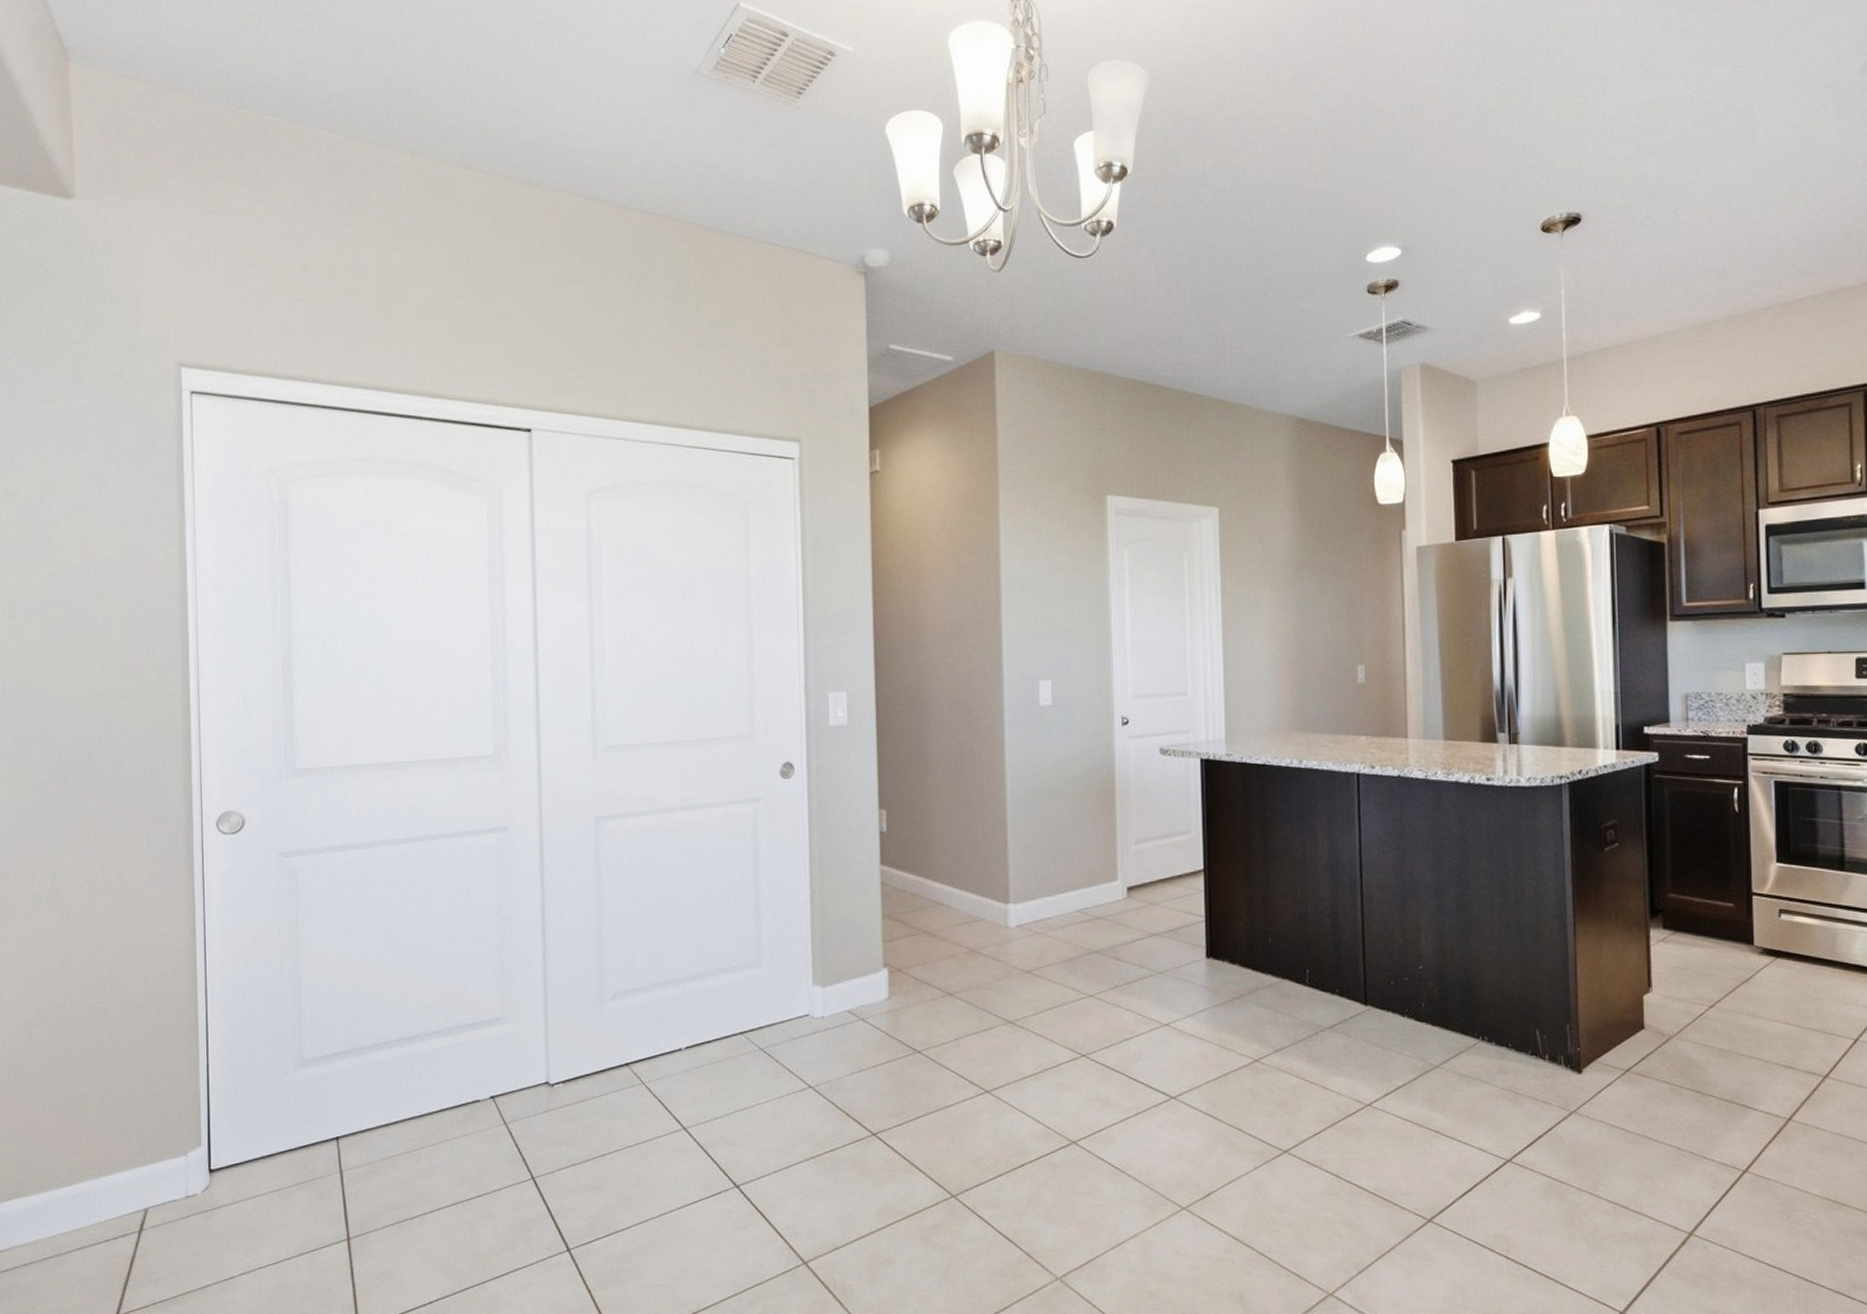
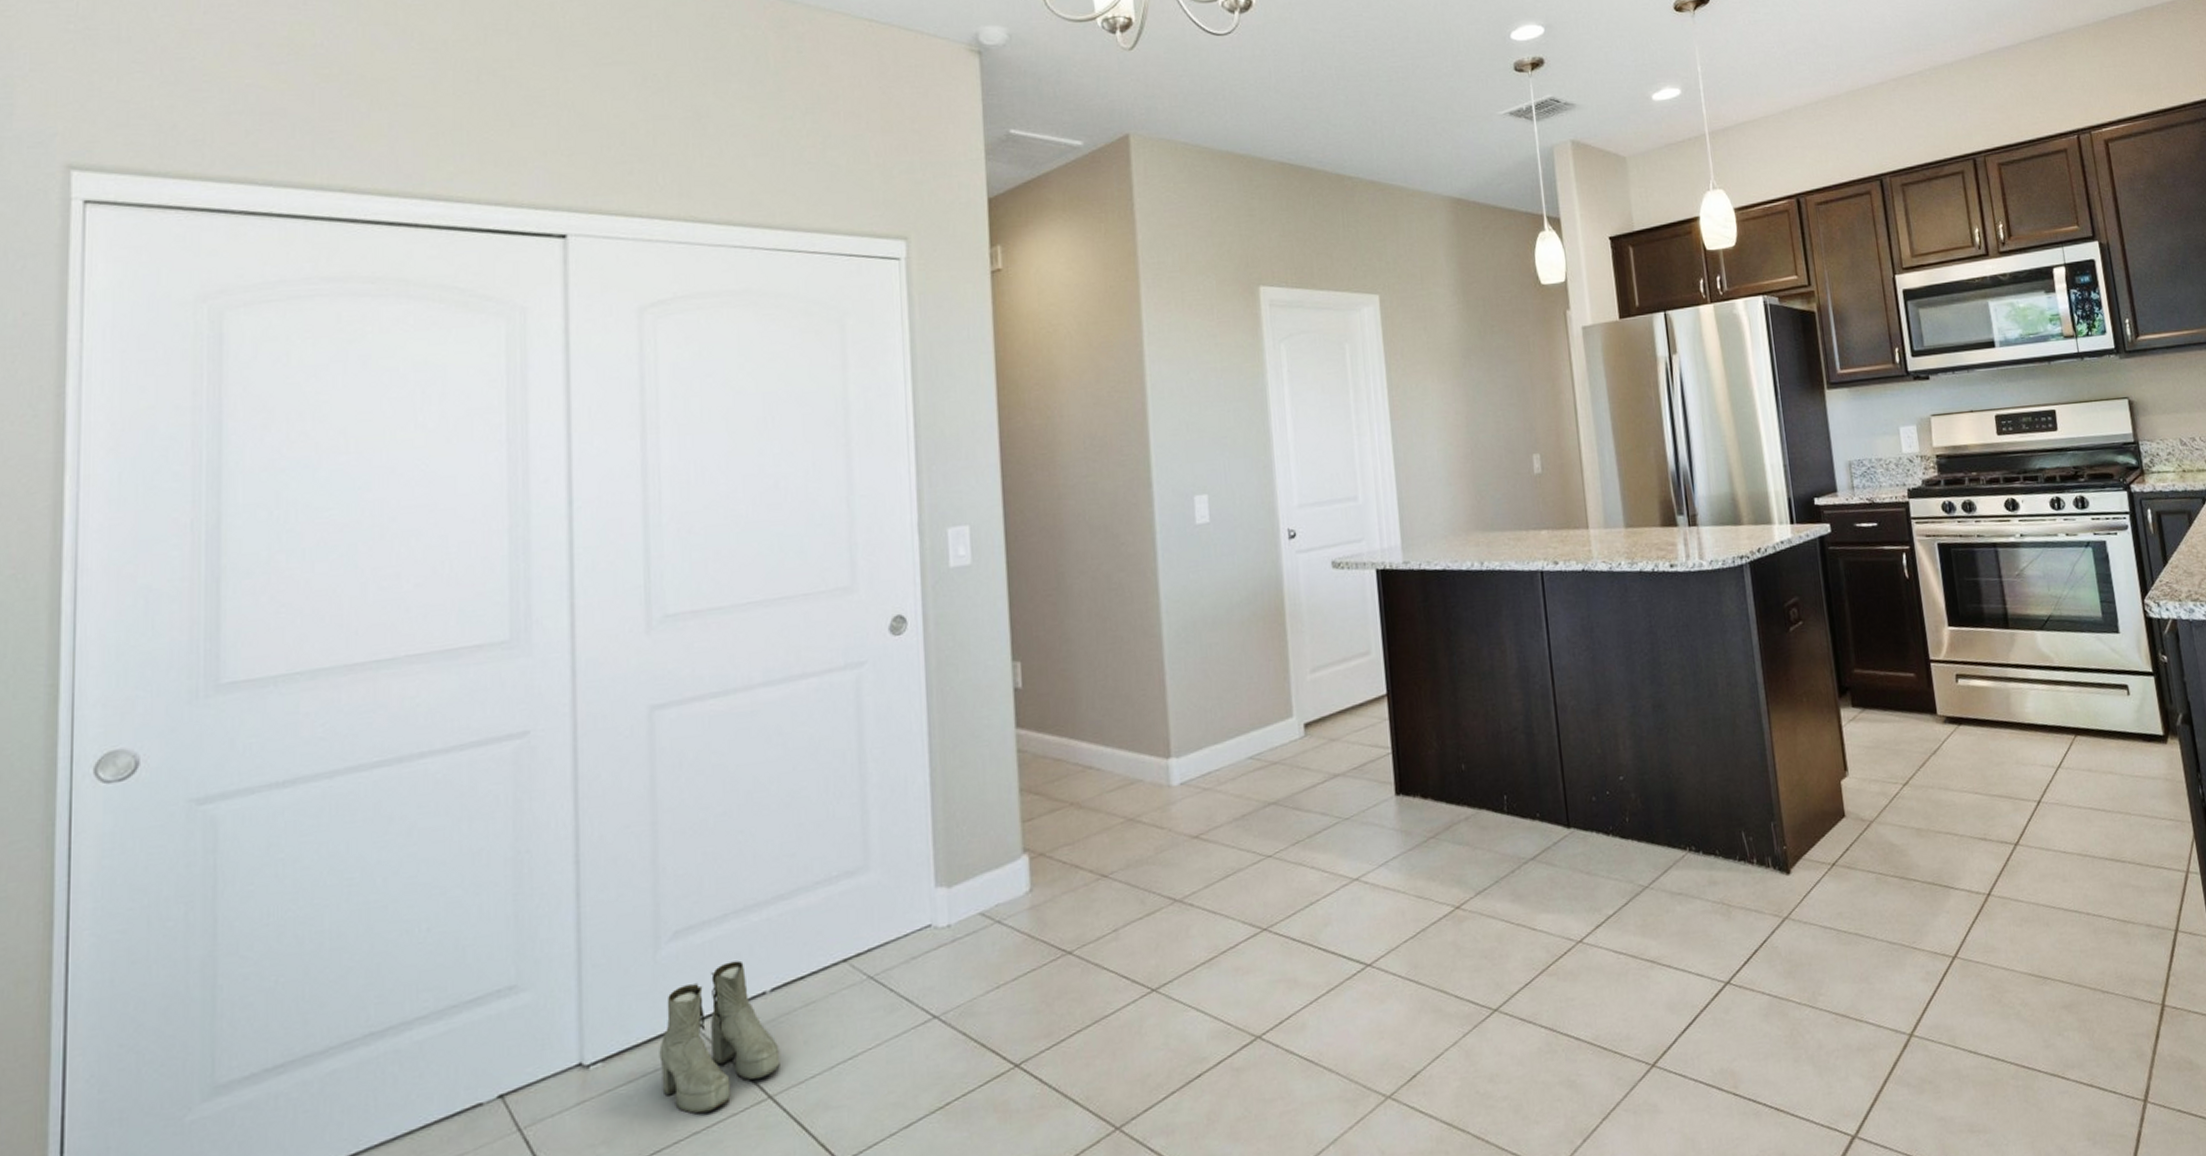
boots: none [603,1022,692,1133] -> present [659,960,780,1115]

